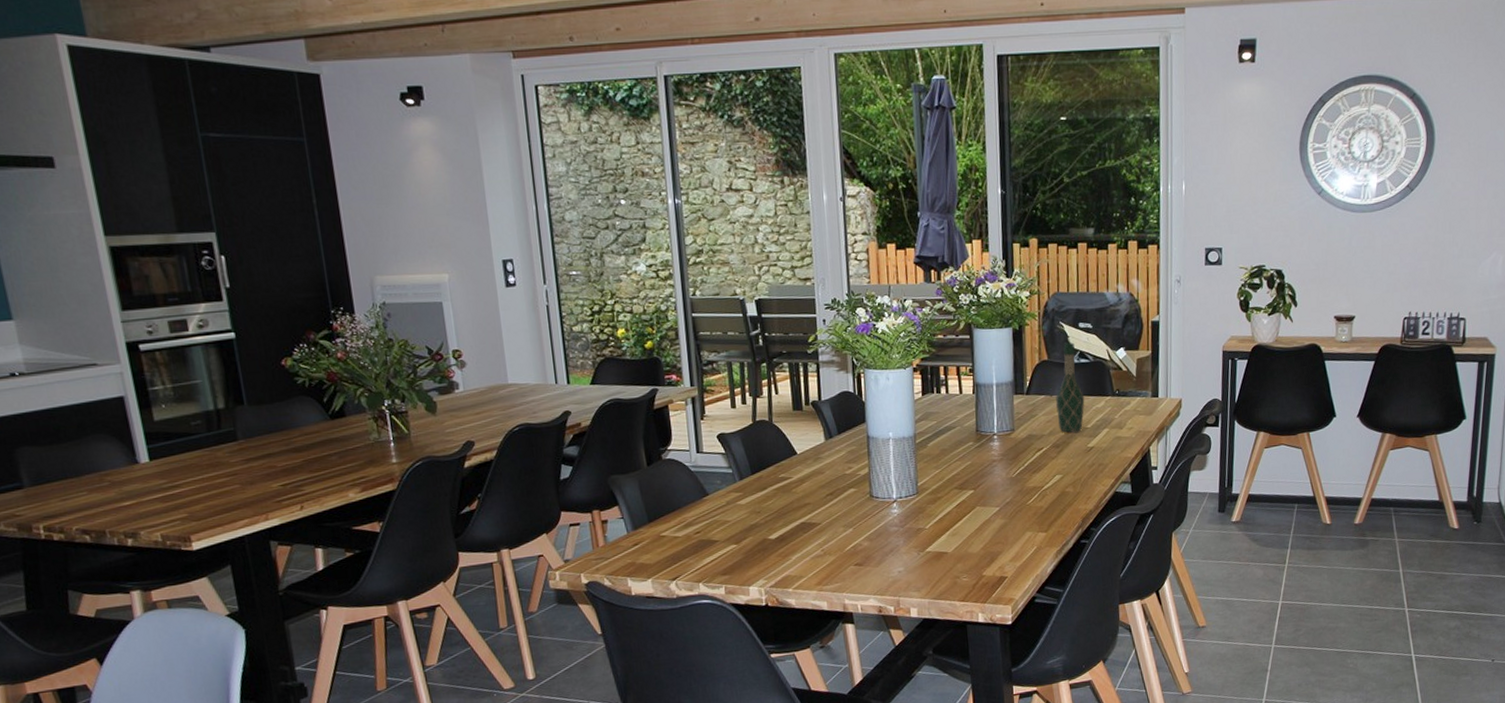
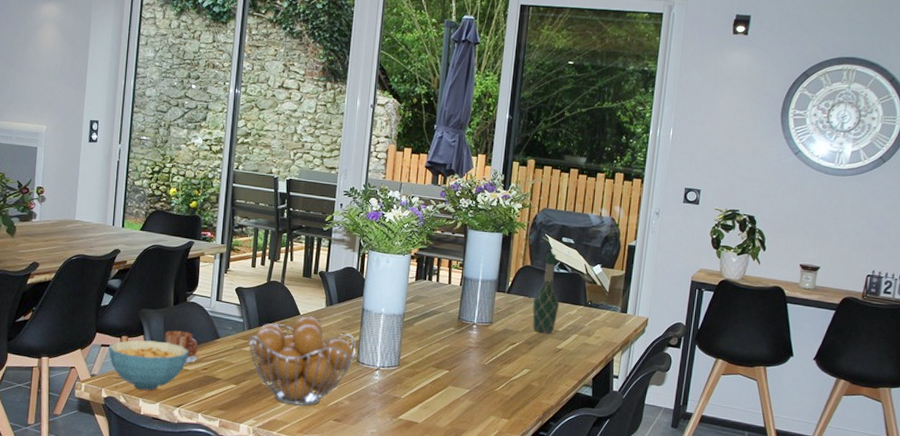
cereal bowl: none [579,509,676,568] -> present [108,340,189,390]
mug: none [643,493,687,529] -> present [164,330,198,363]
fruit basket: none [742,454,868,556] -> present [248,316,357,406]

